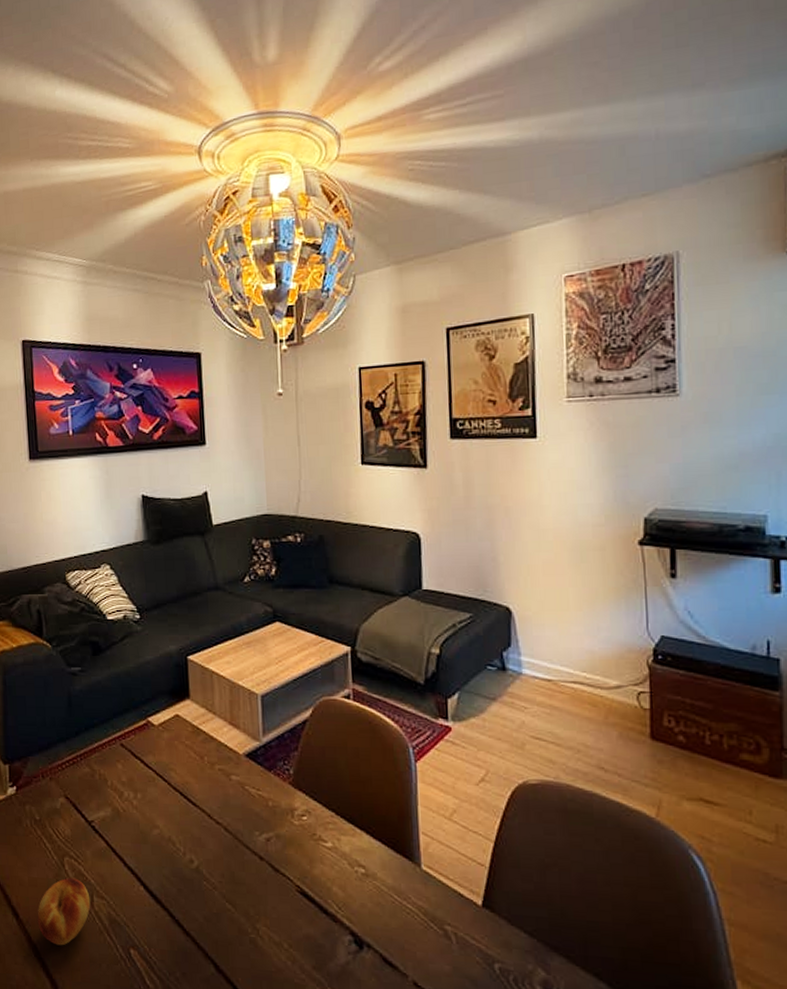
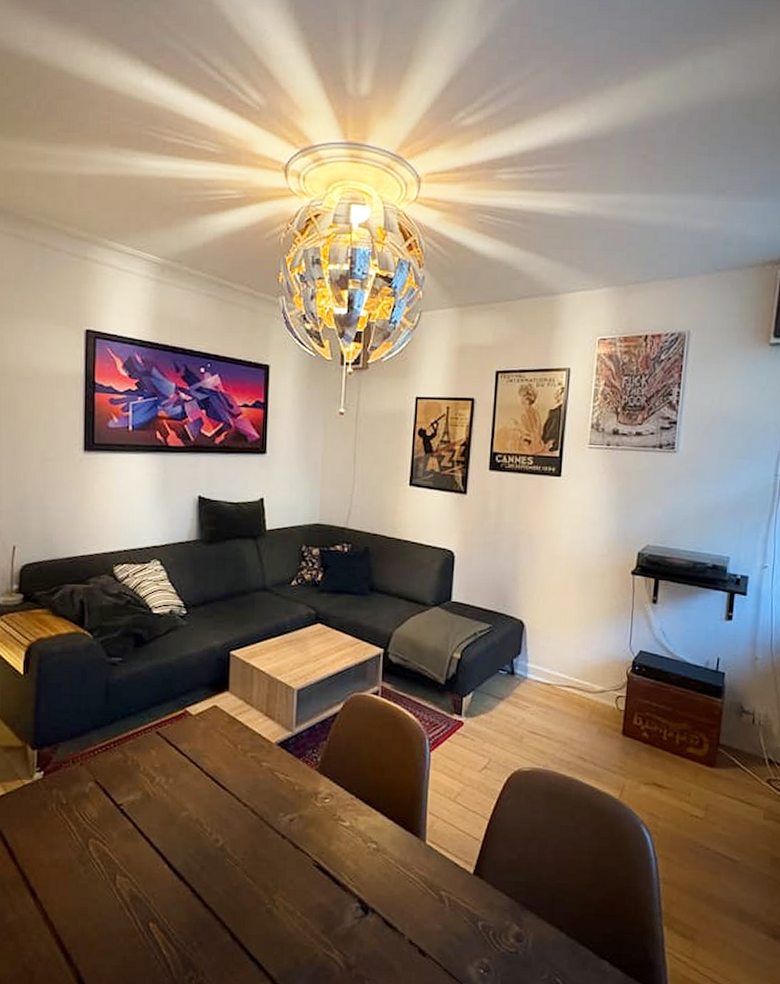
fruit: present [37,877,91,946] -> none [56,858,113,923]

